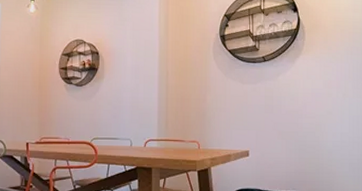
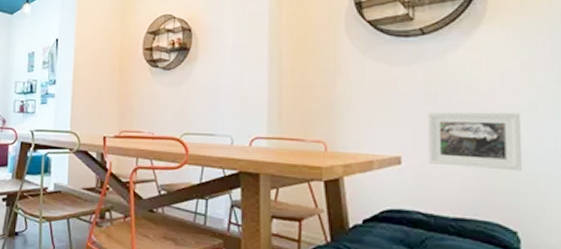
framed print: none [265,117,322,158] -> present [427,112,522,172]

